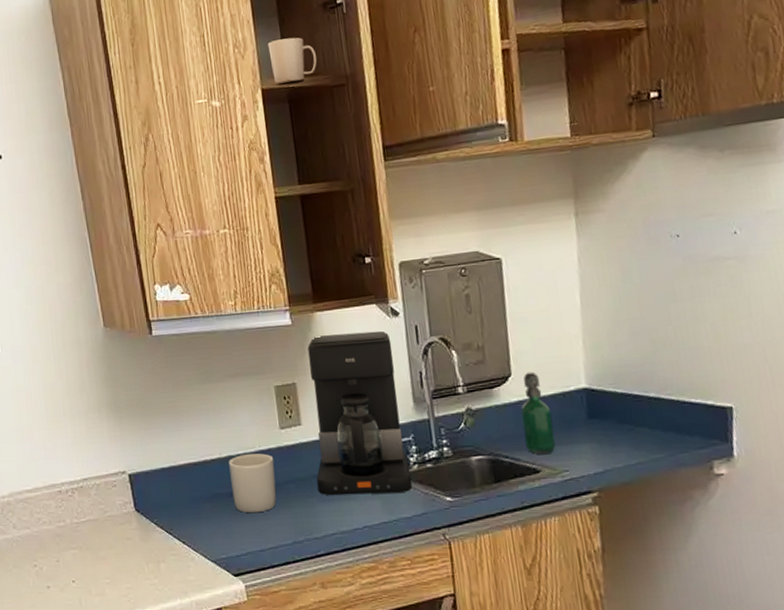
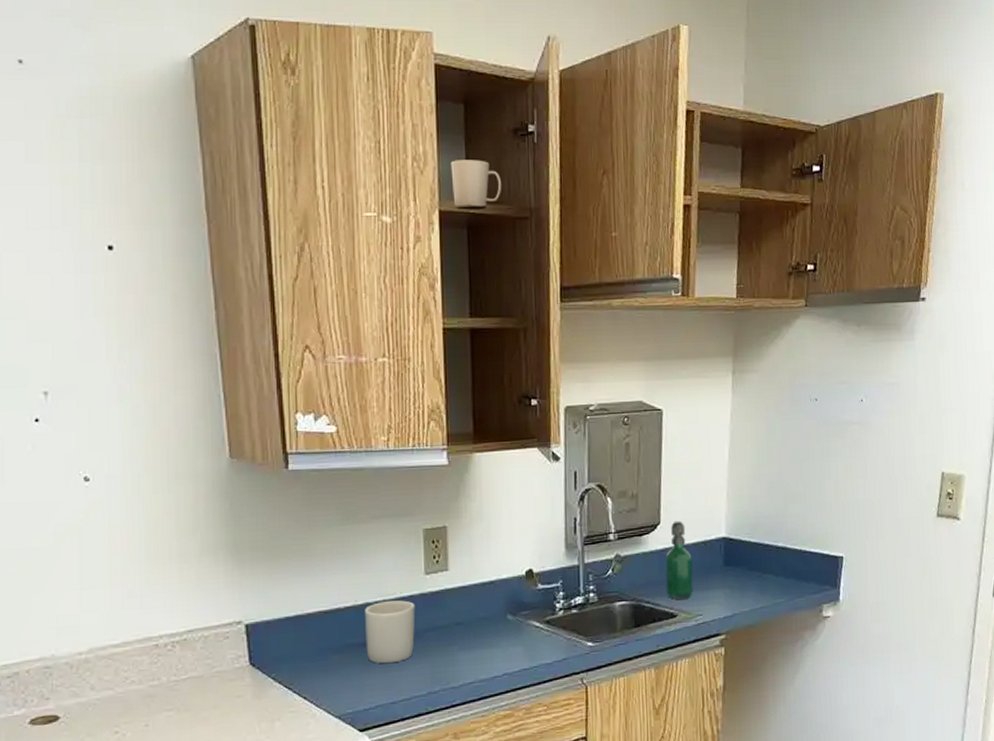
coffee maker: present [307,330,413,496] -> none [459,475,556,643]

